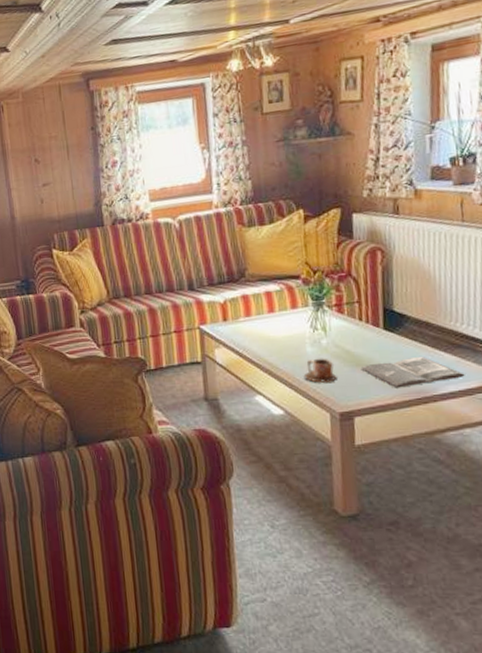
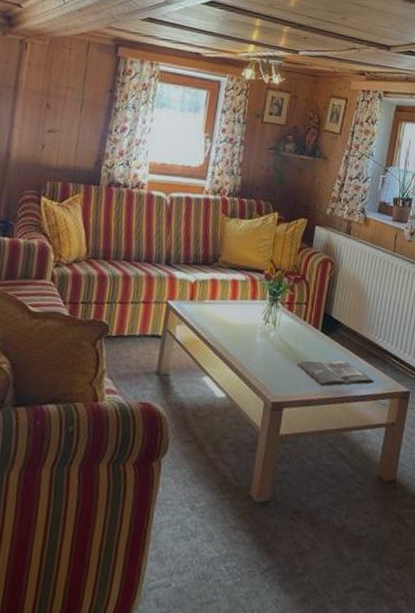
mug: present [303,358,337,383] -> none [249,349,277,373]

